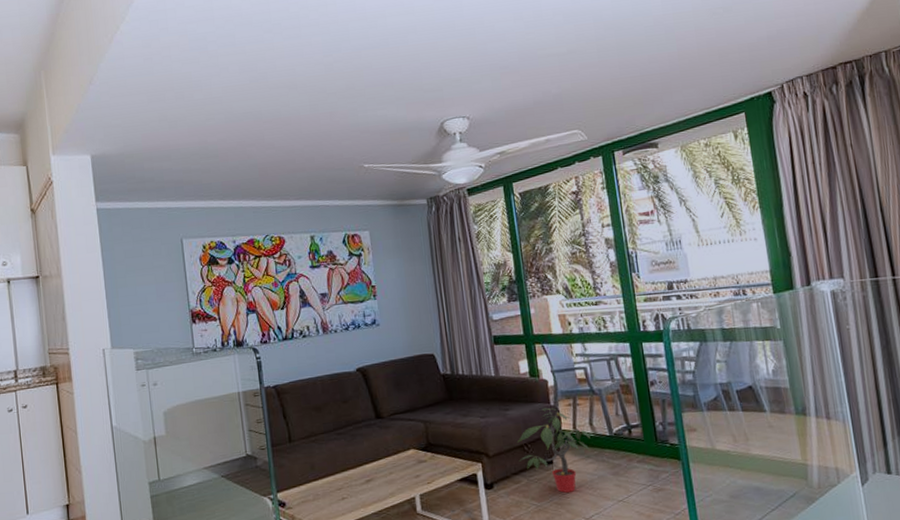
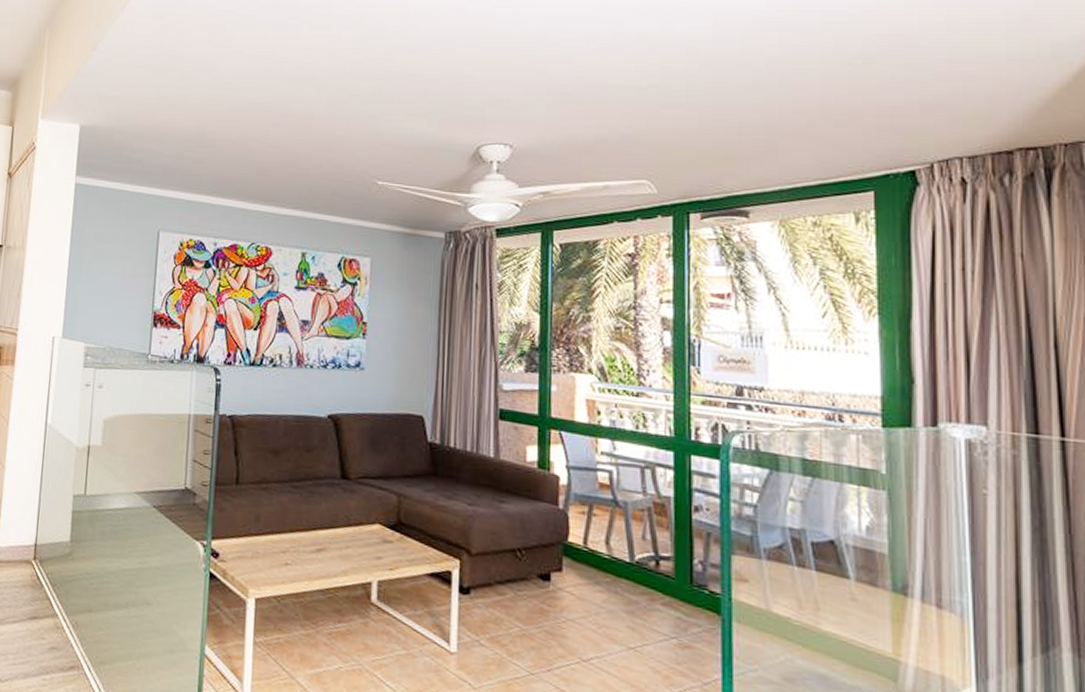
potted plant: present [517,408,591,493] -> none [507,509,604,622]

